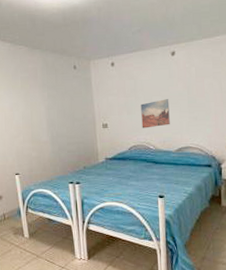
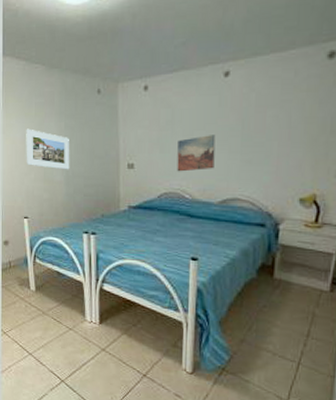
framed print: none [13,98,54,132] -> present [26,128,70,170]

